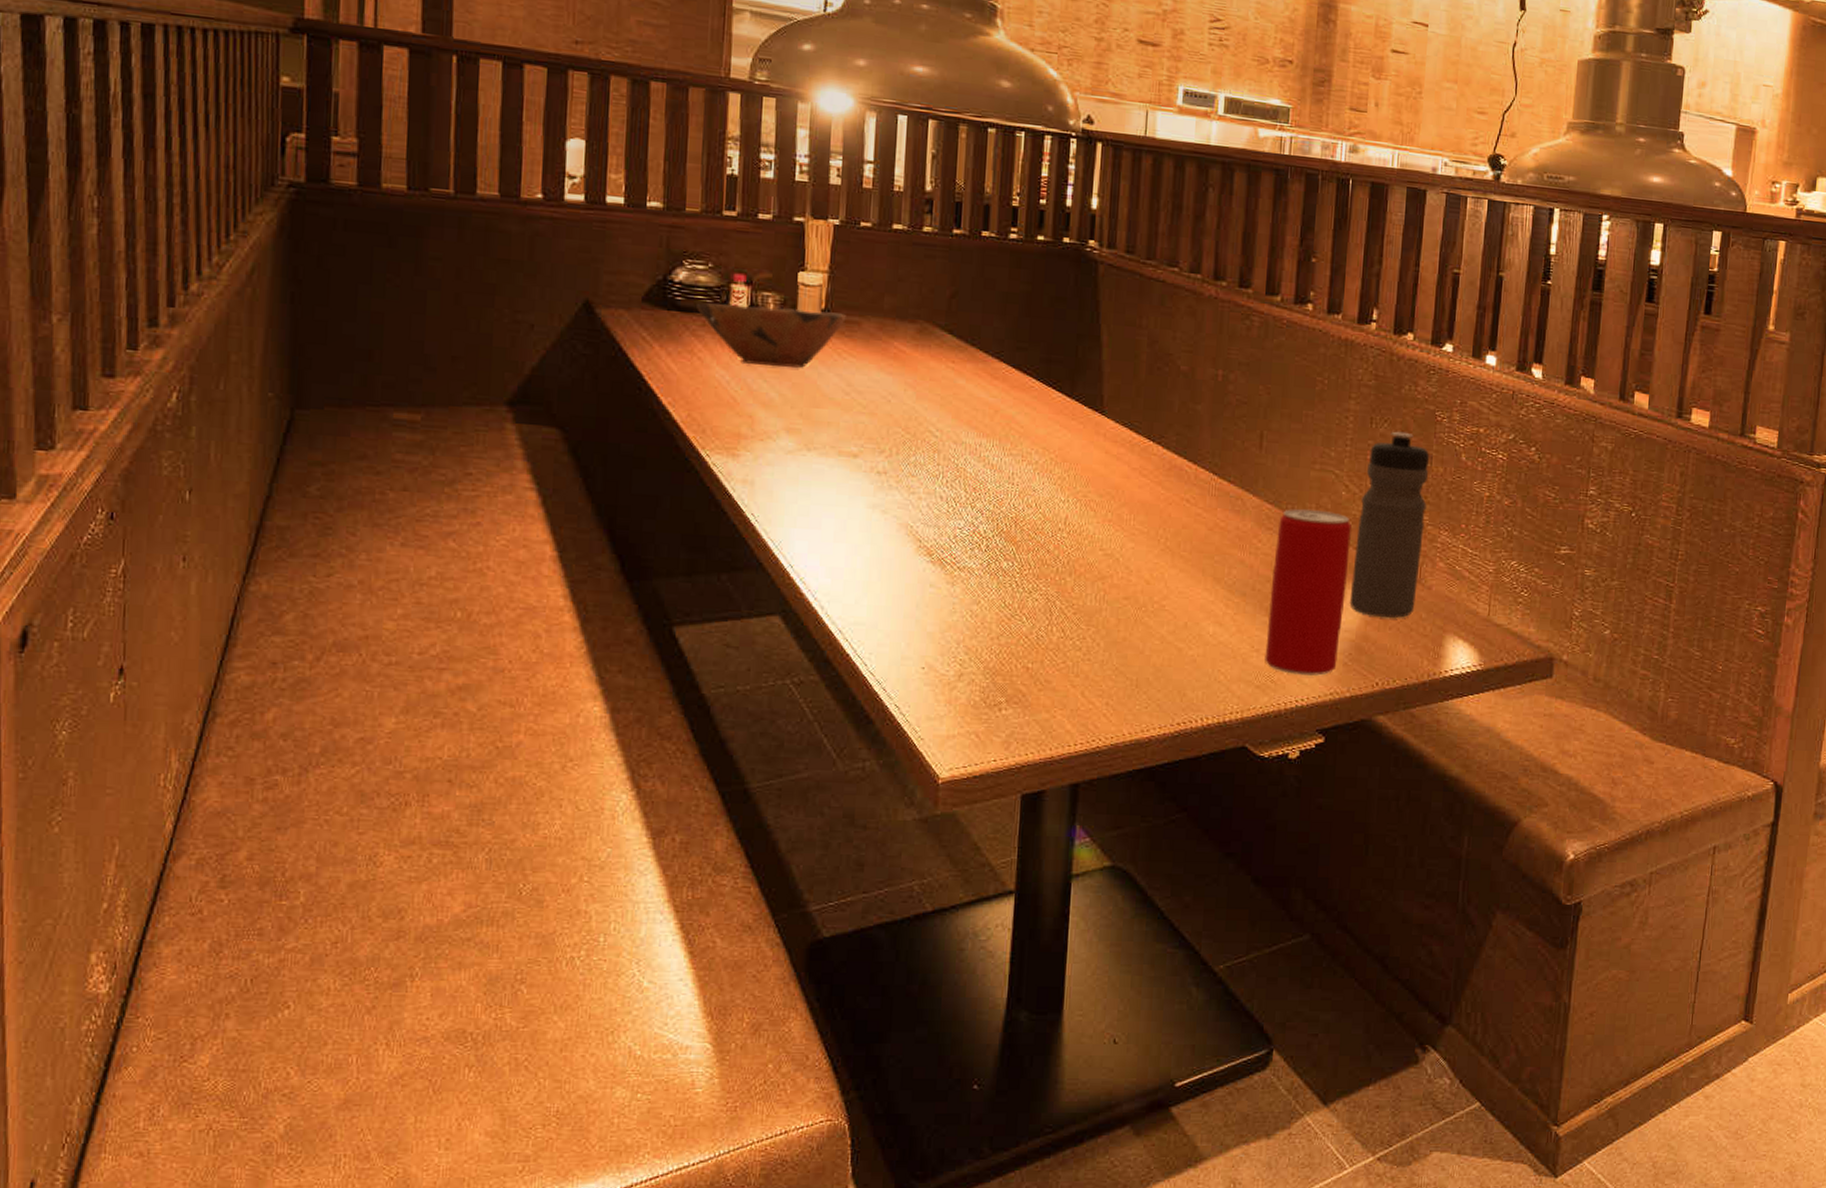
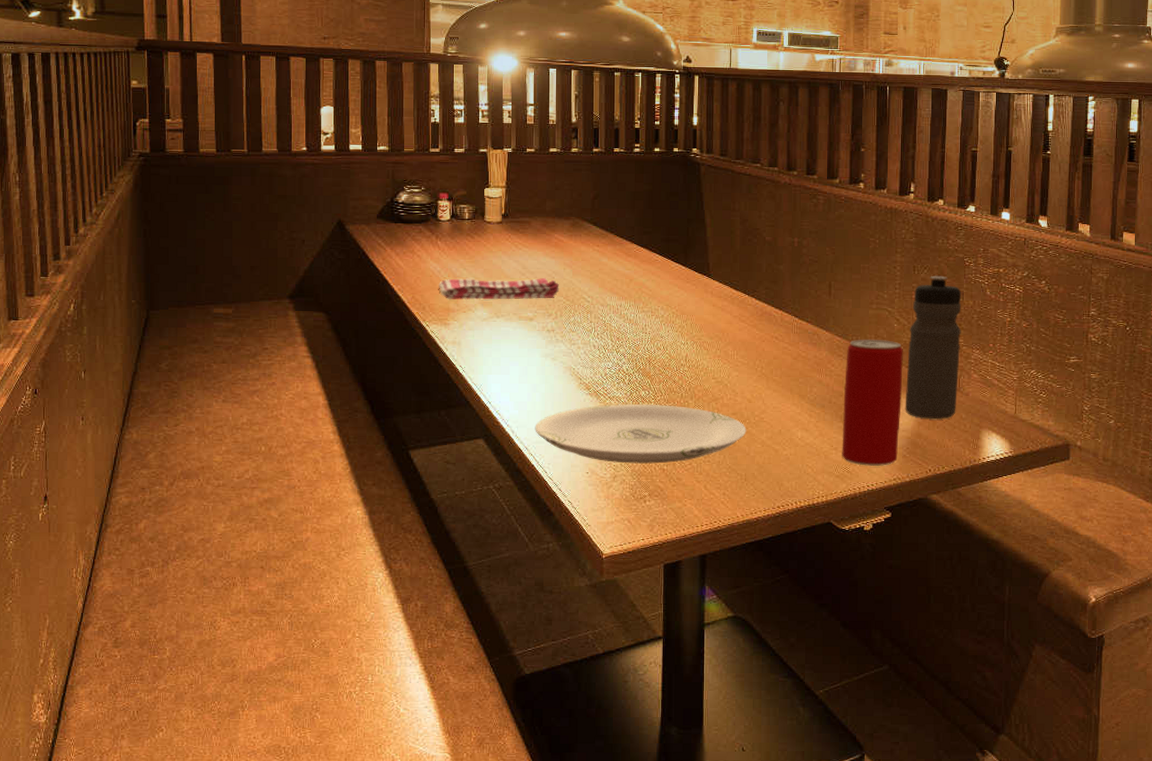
bowl: present [695,303,846,368] -> none [414,215,520,258]
dish towel: none [725,393,898,429] -> present [438,277,560,300]
plate: none [853,577,1142,660] -> present [535,404,746,464]

